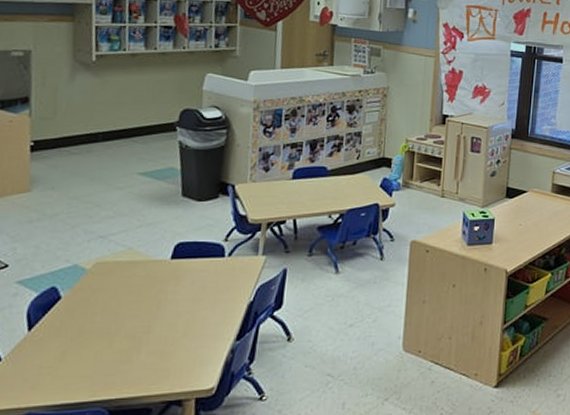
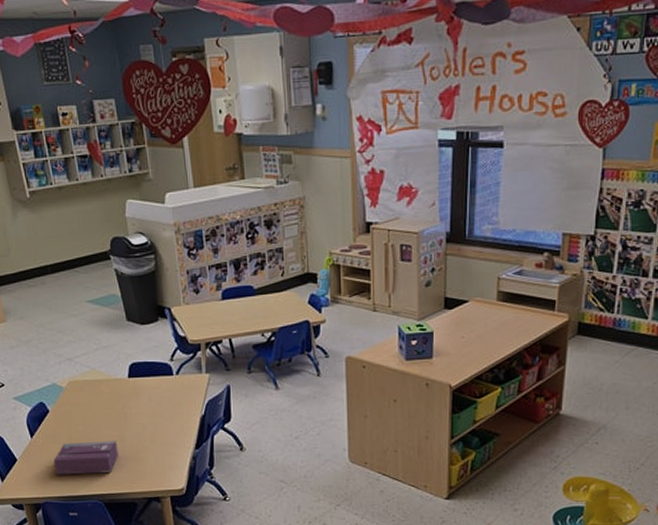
tissue box: none [51,333,142,378] -> present [53,441,118,475]

